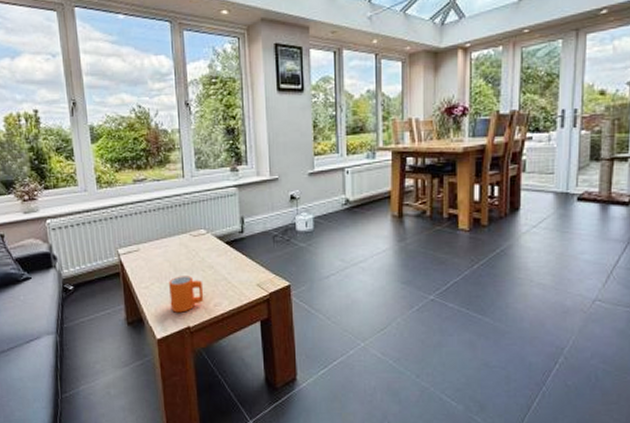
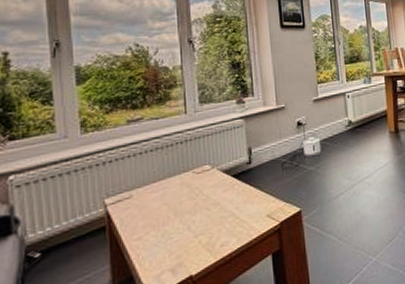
mug: present [169,276,204,313] -> none [167,217,209,262]

